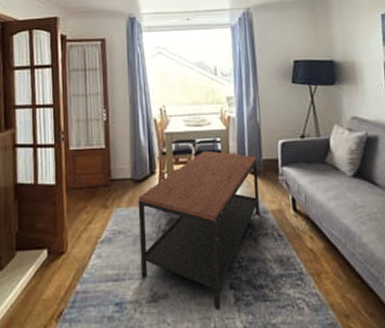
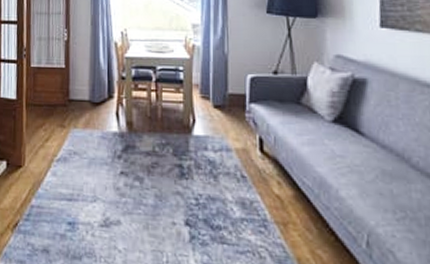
coffee table: present [138,150,260,310] -> none [94,79,223,245]

